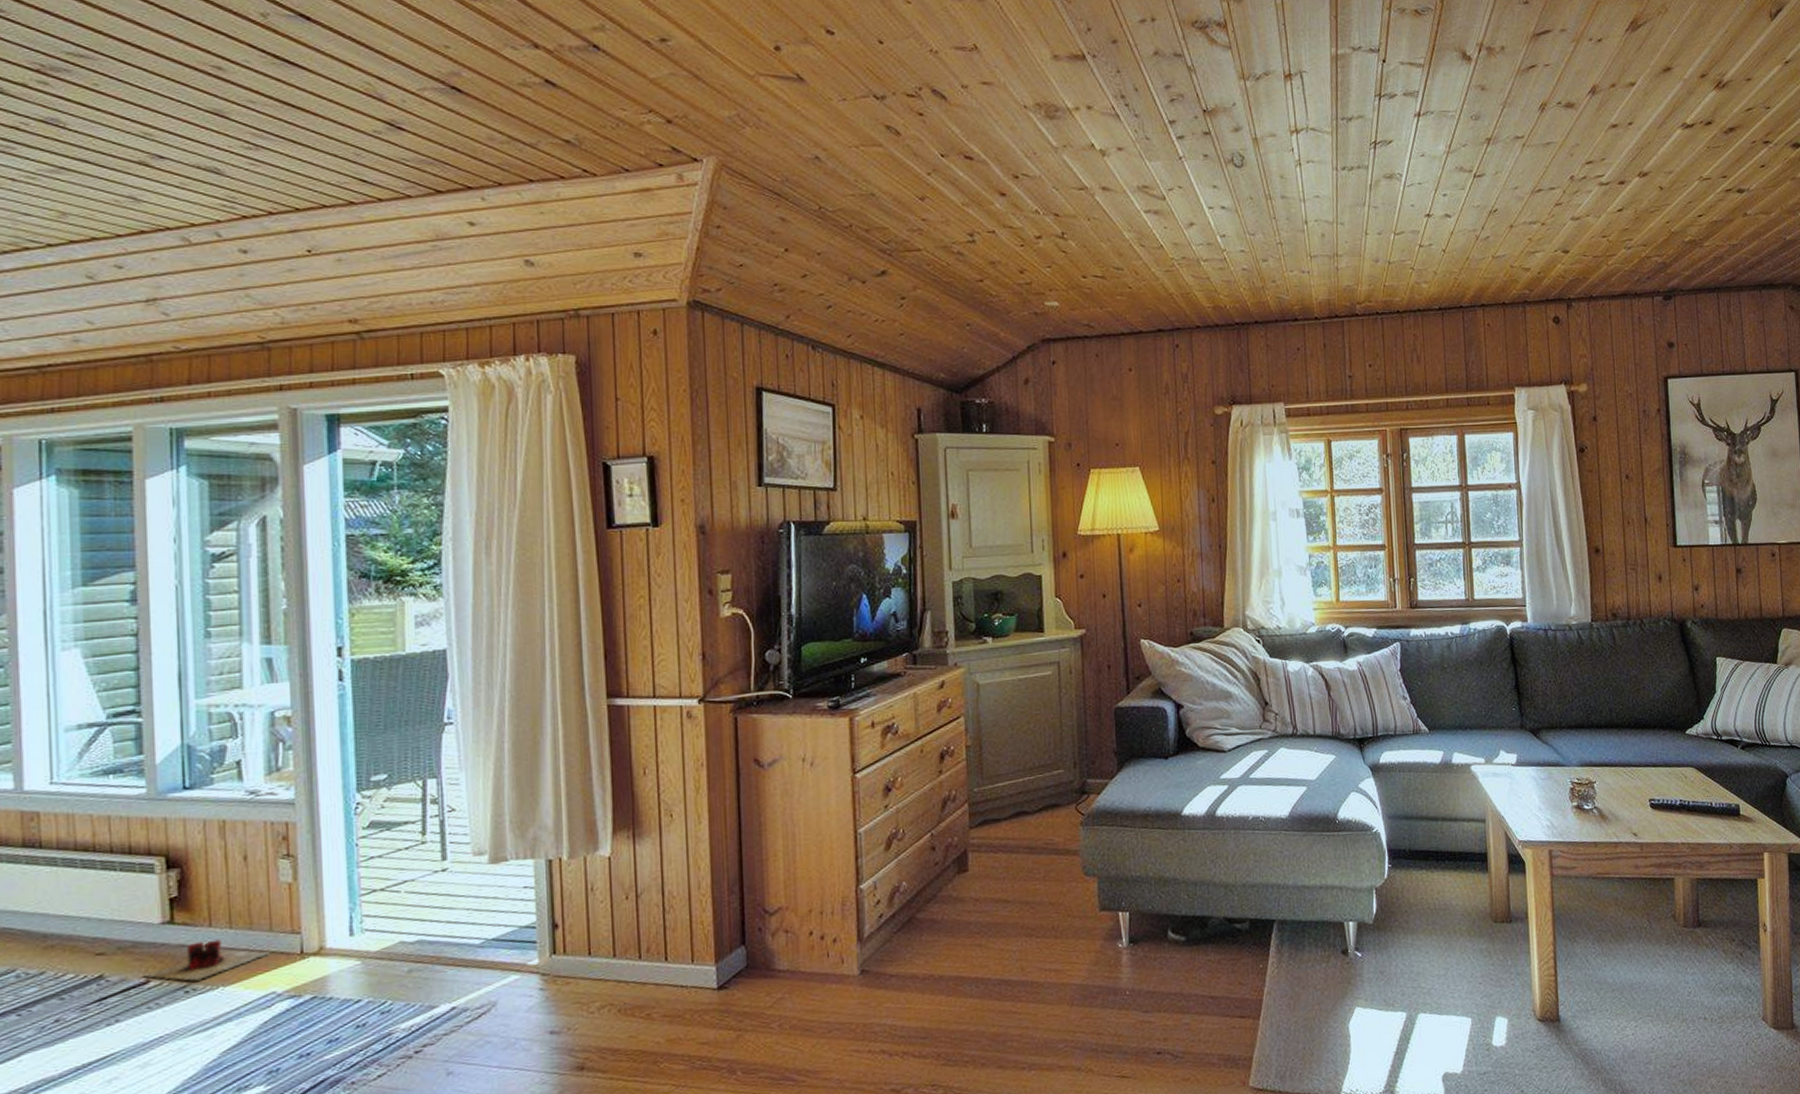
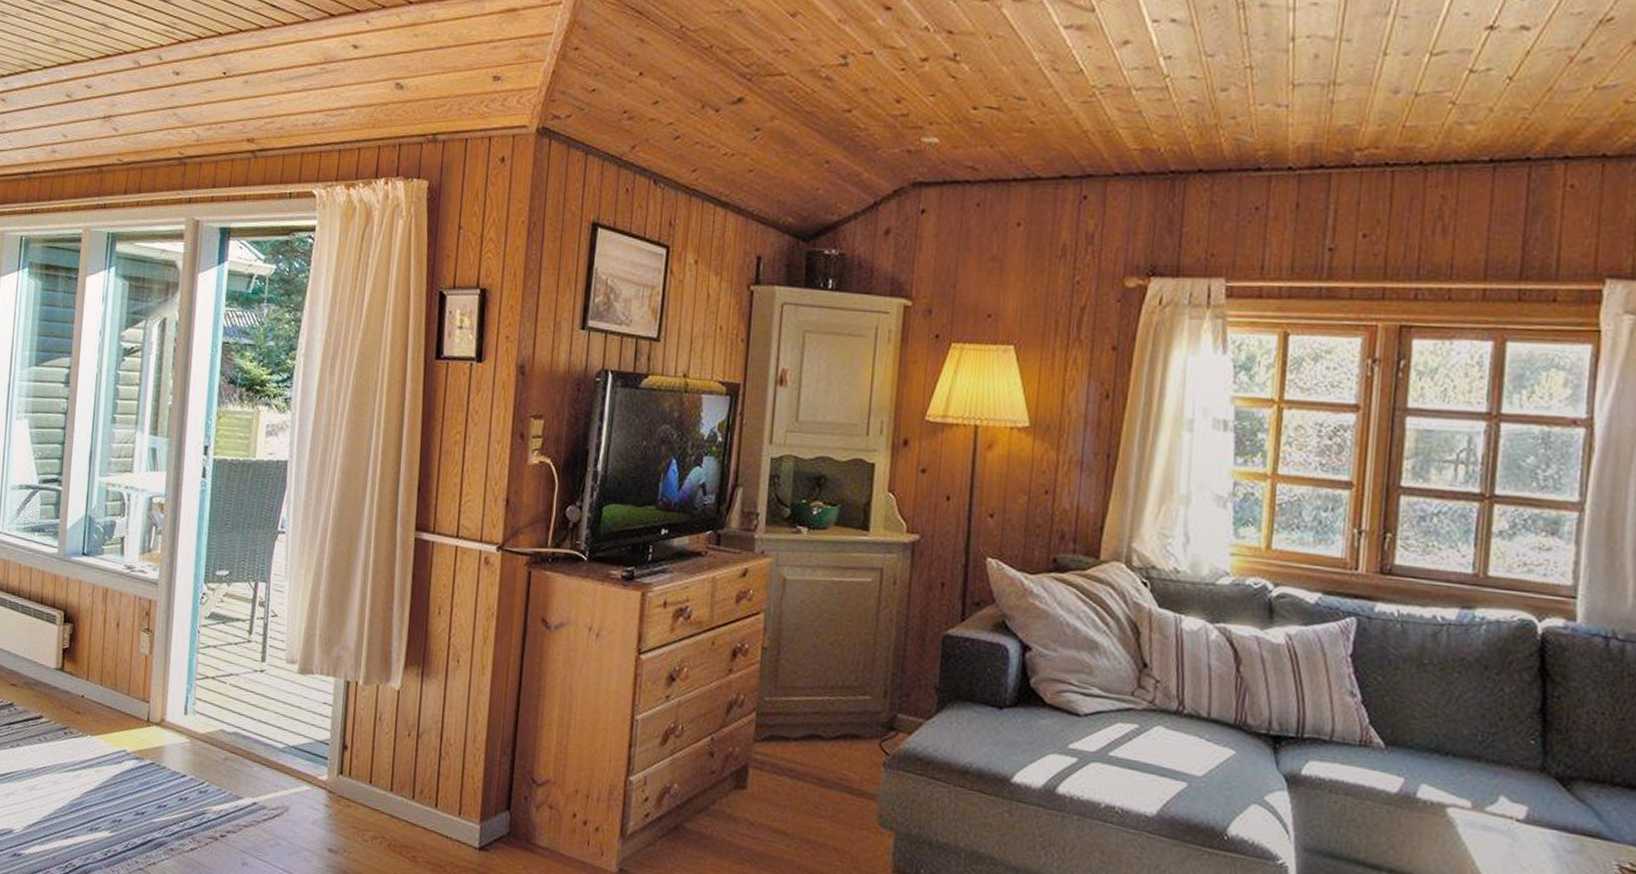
slippers: present [143,939,271,981] -> none [39,691,126,726]

